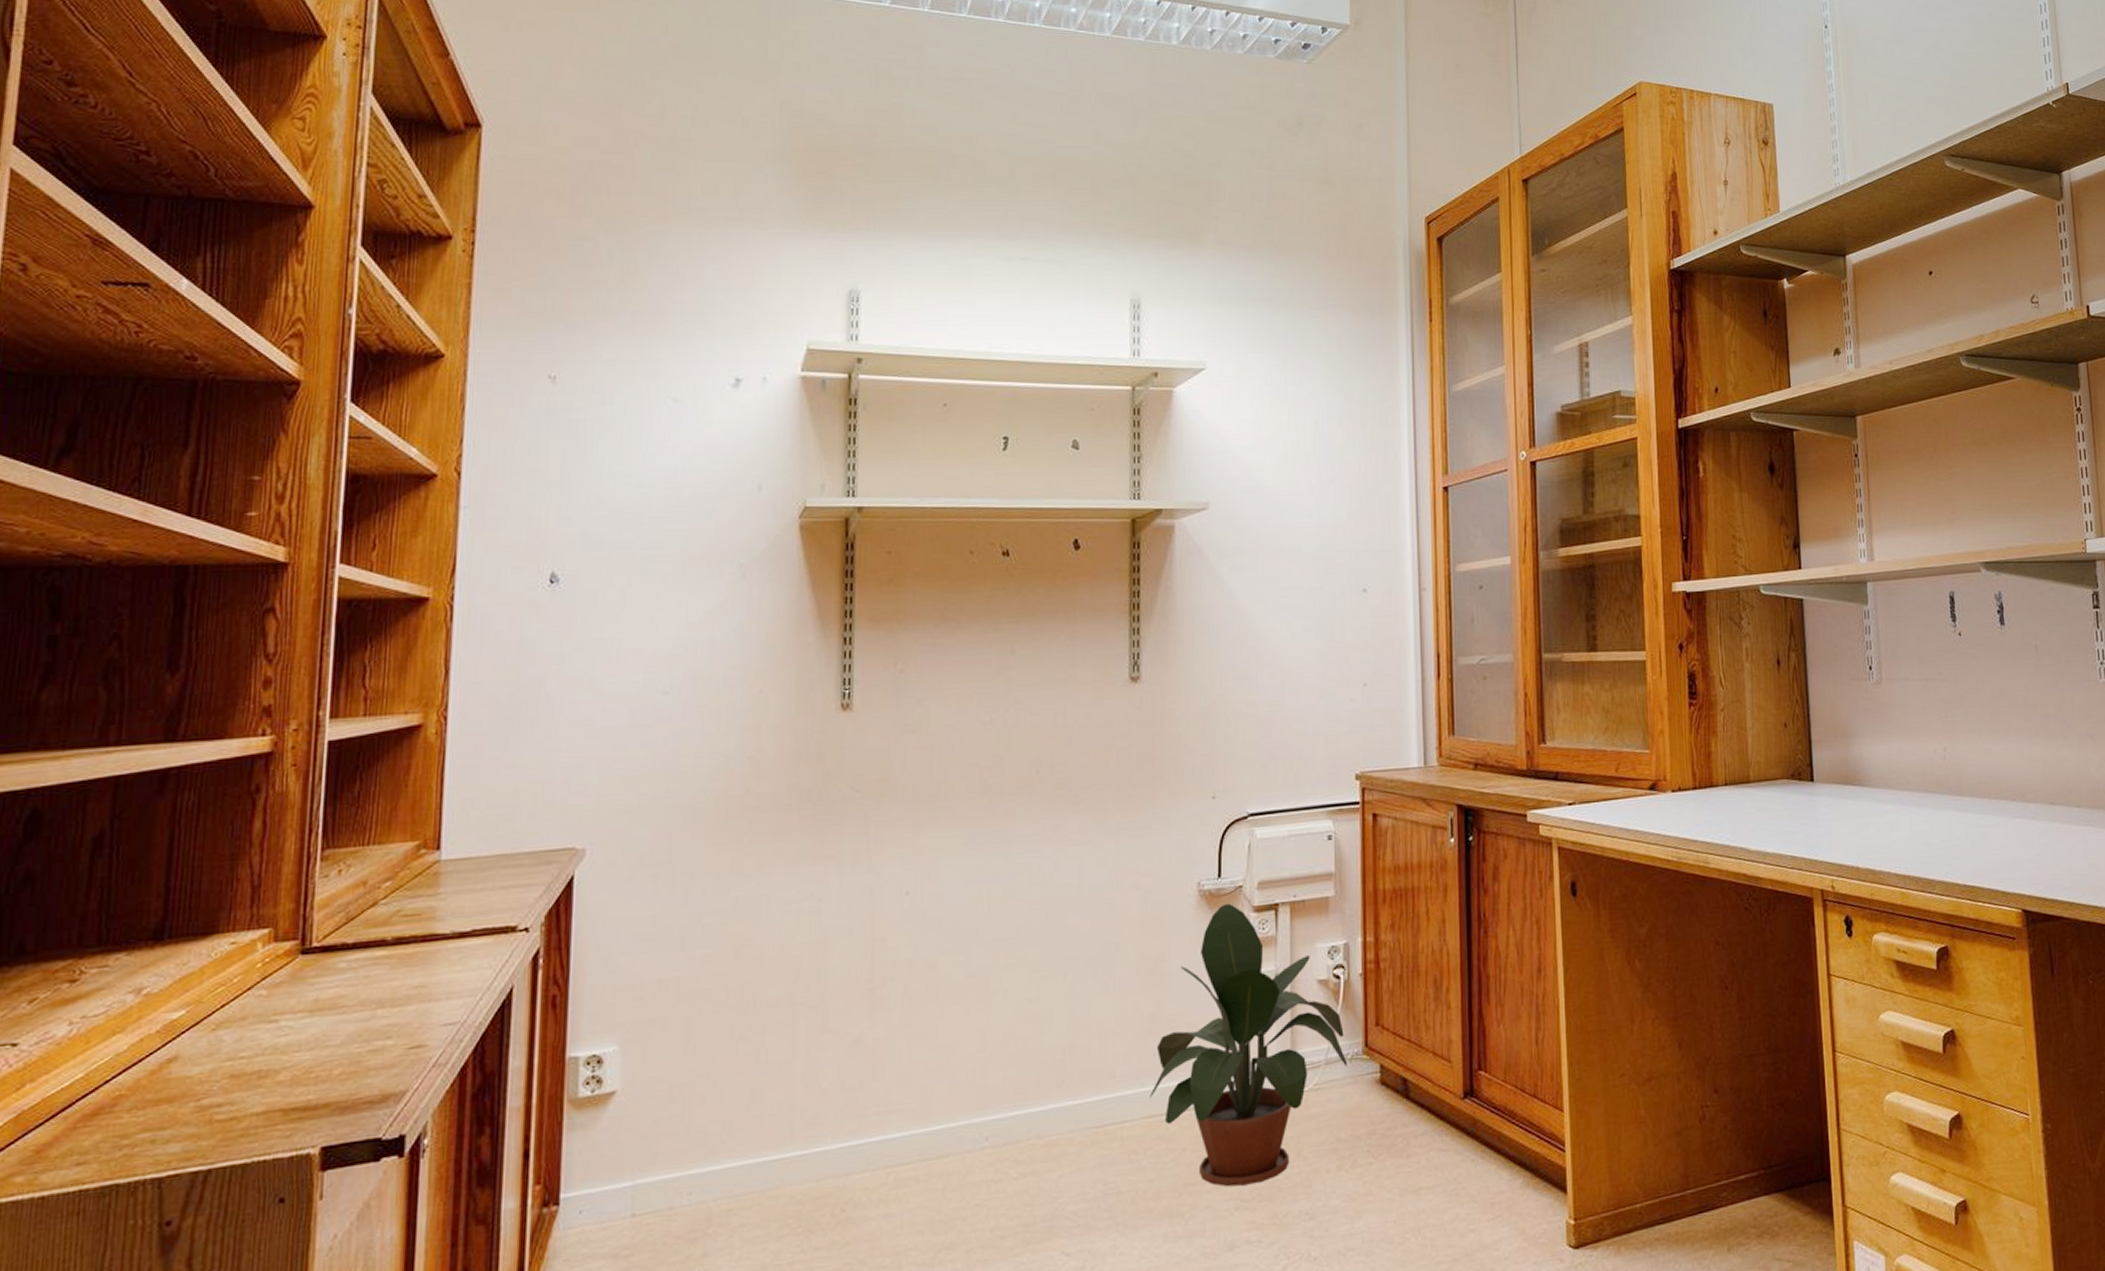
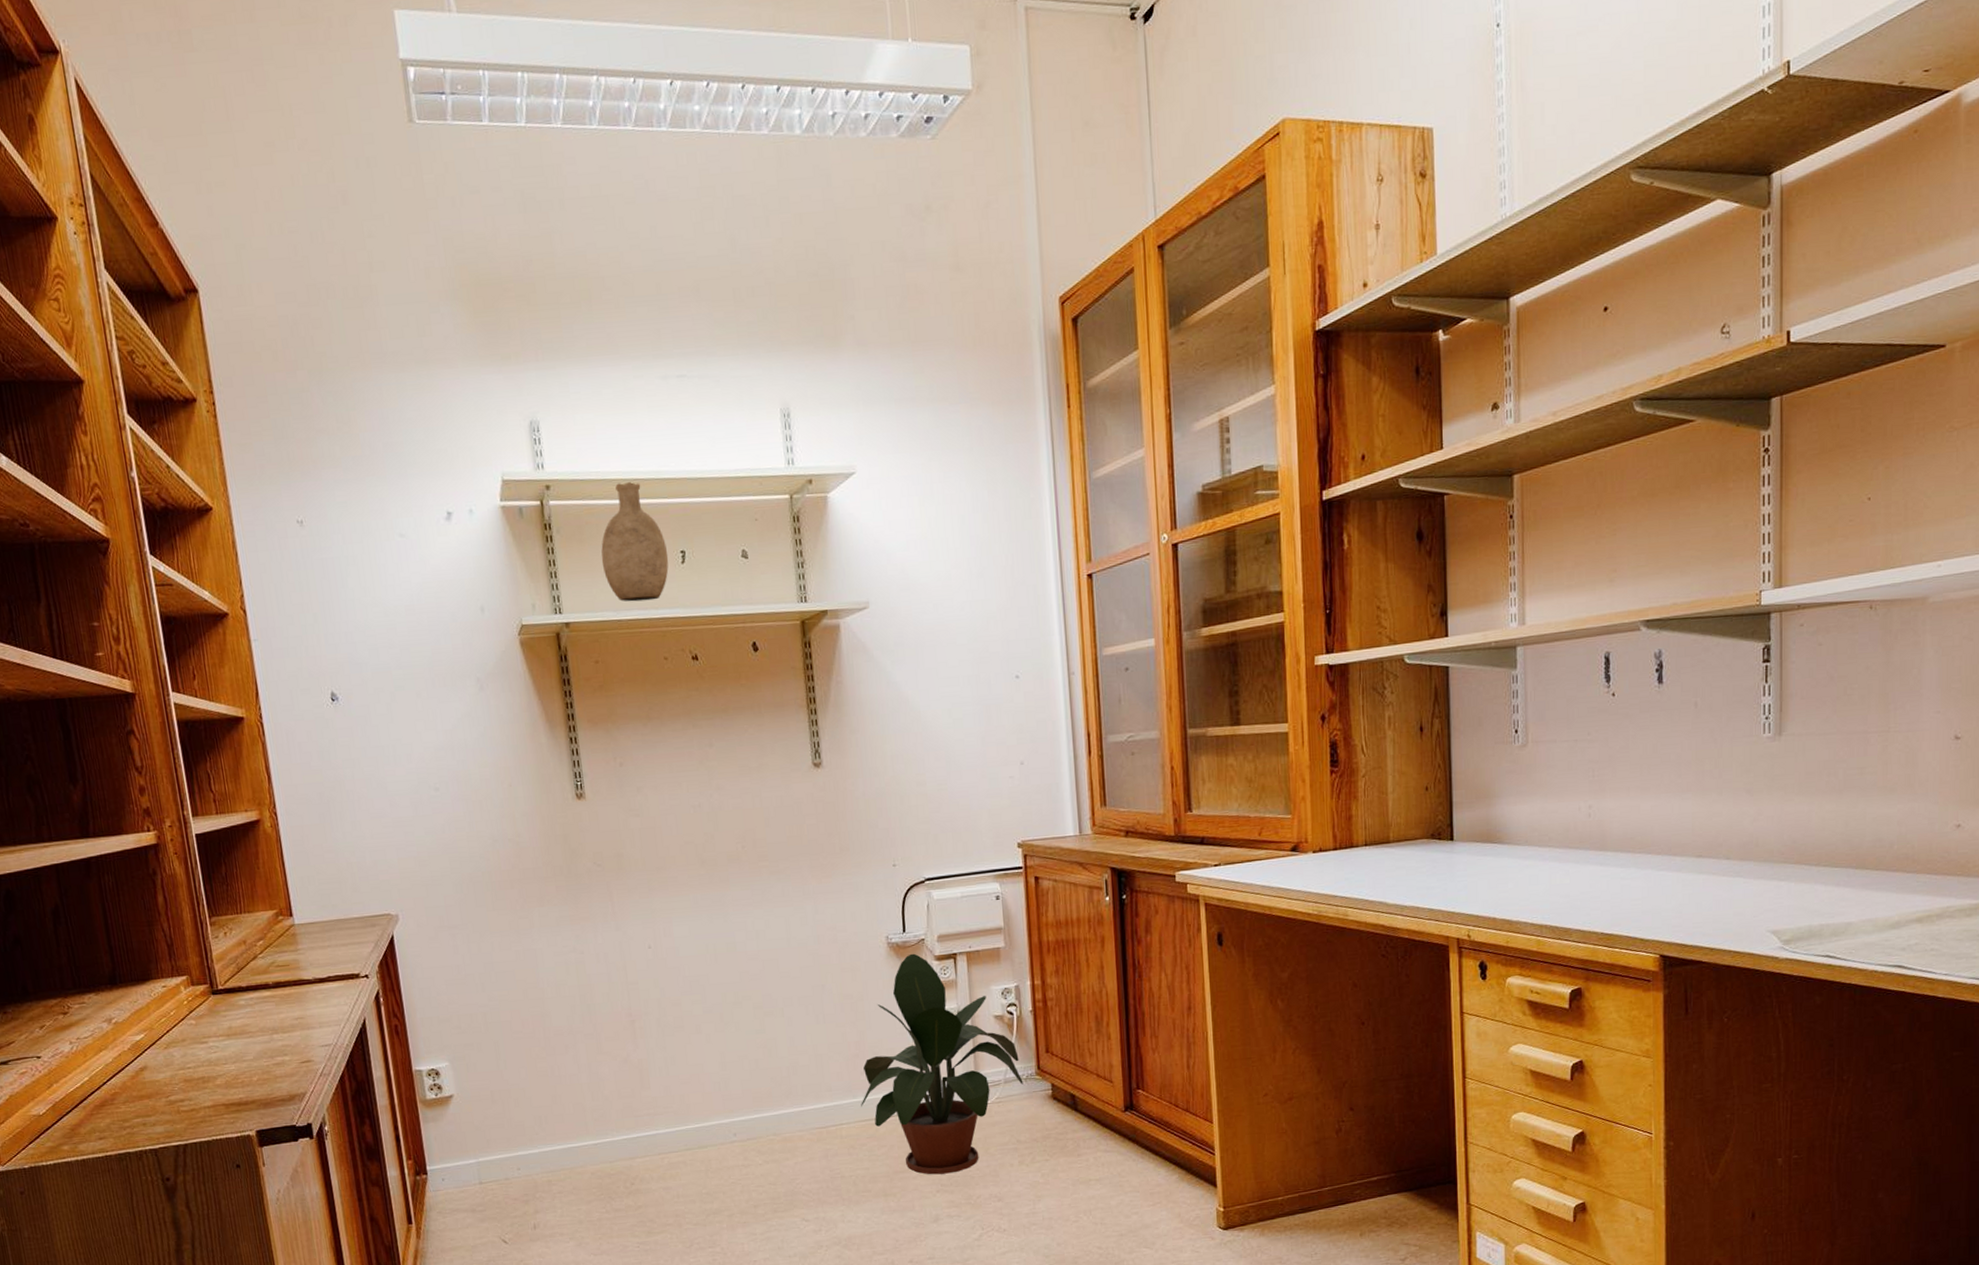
decorative vase: none [910,361,989,489] -> present [601,482,669,602]

